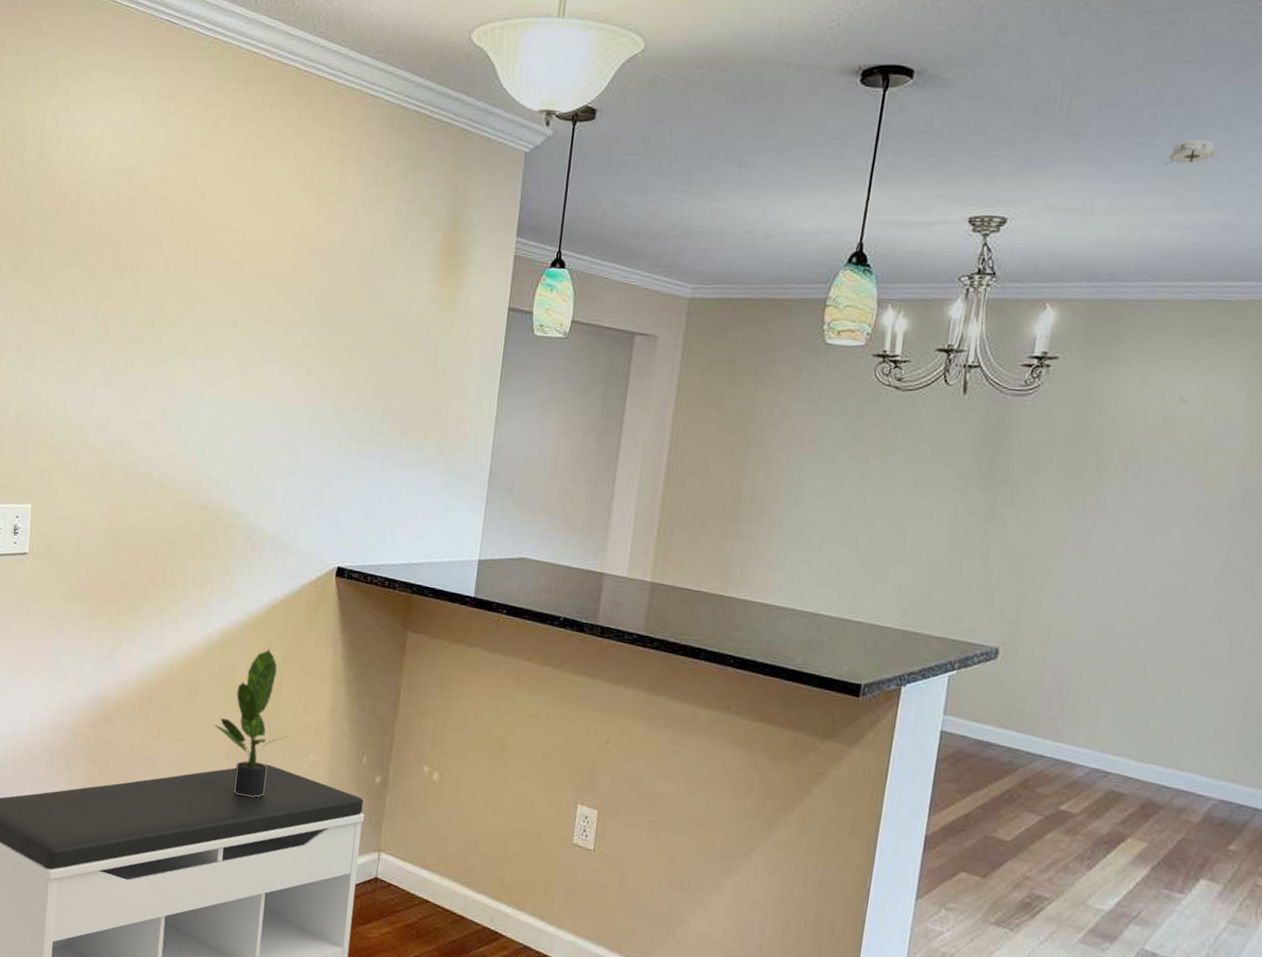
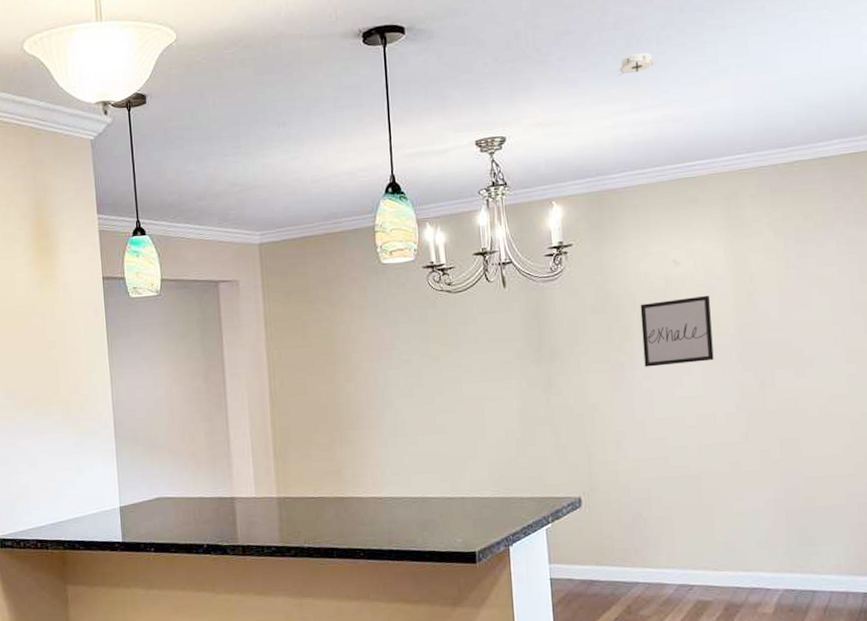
wall art: none [1112,441,1215,522] -> present [640,295,714,367]

